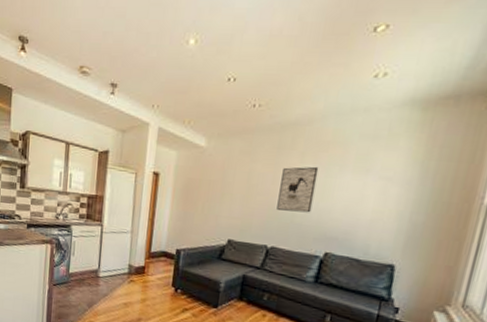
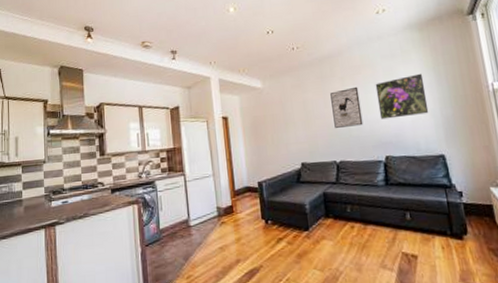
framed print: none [333,165,405,215] -> present [375,73,429,120]

